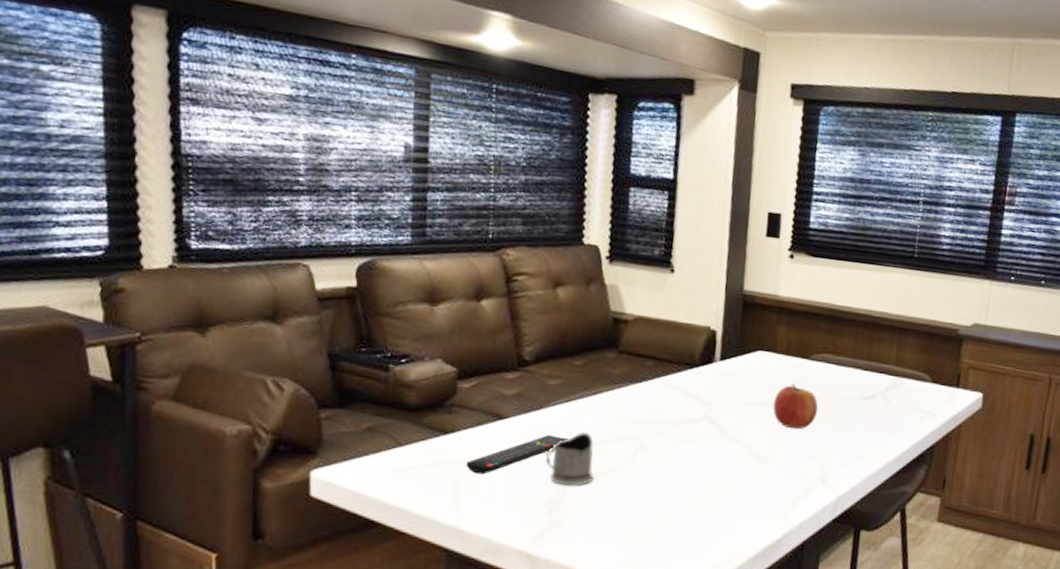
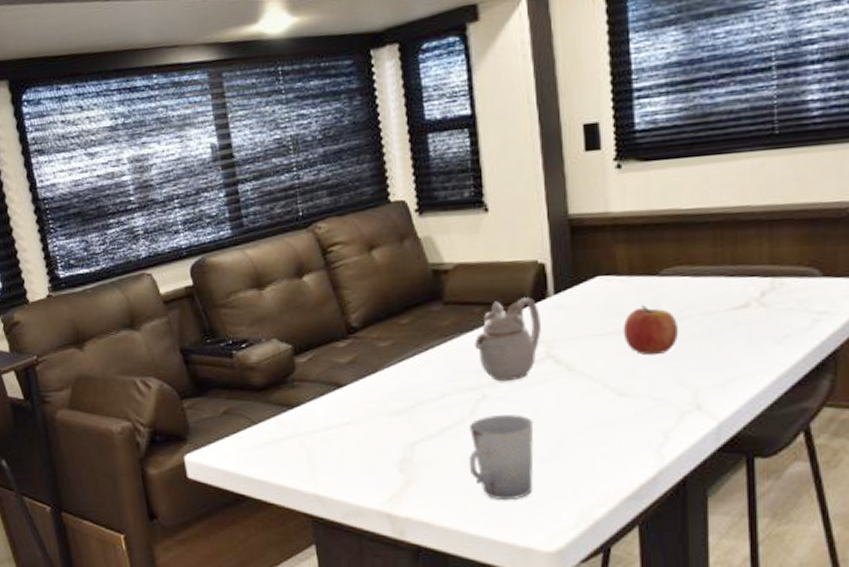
remote control: present [465,434,569,475] -> none [315,395,409,443]
tea glass holder: present [546,432,594,487] -> none [389,390,440,444]
cup: none [616,466,683,551] -> present [468,415,534,500]
teapot: none [641,358,705,435] -> present [474,296,541,381]

